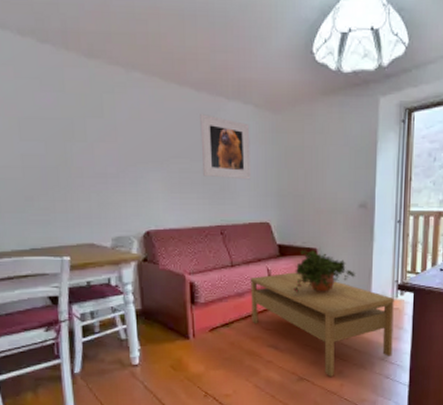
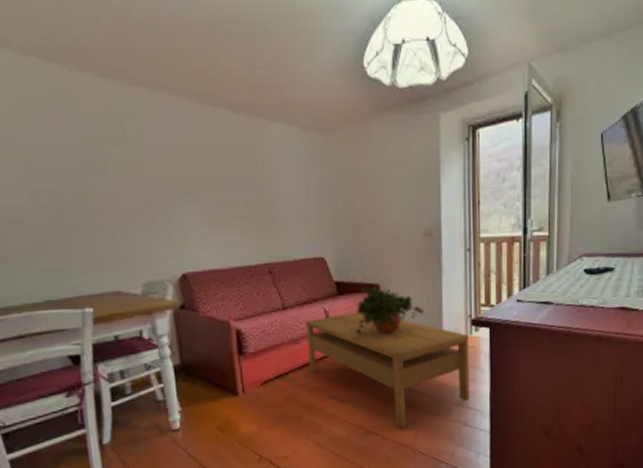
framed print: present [200,114,251,180] -> none [239,138,301,211]

